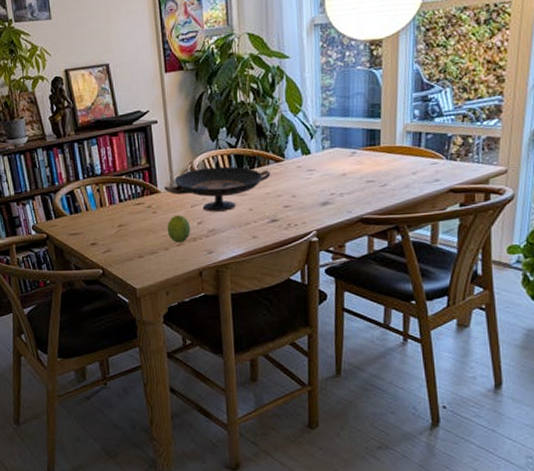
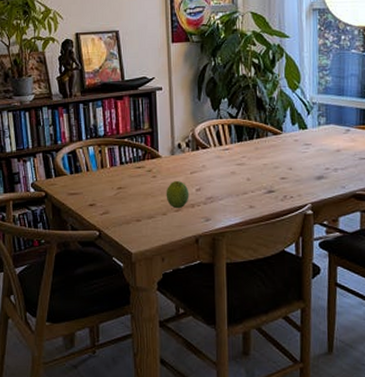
decorative bowl: present [164,166,271,212] -> none [165,135,269,180]

